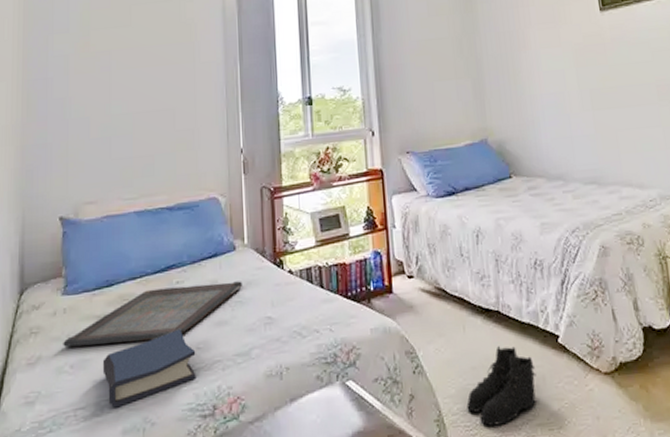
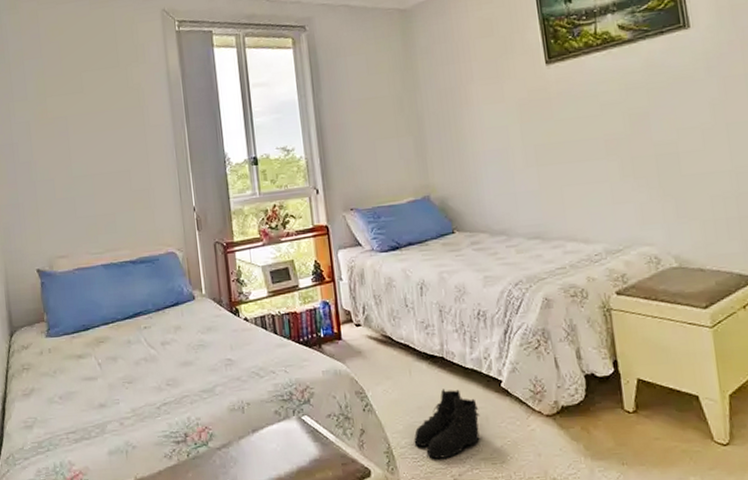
serving tray: present [63,281,242,347] -> none [51,327,203,381]
hardback book: present [102,329,197,408] -> none [86,368,168,433]

